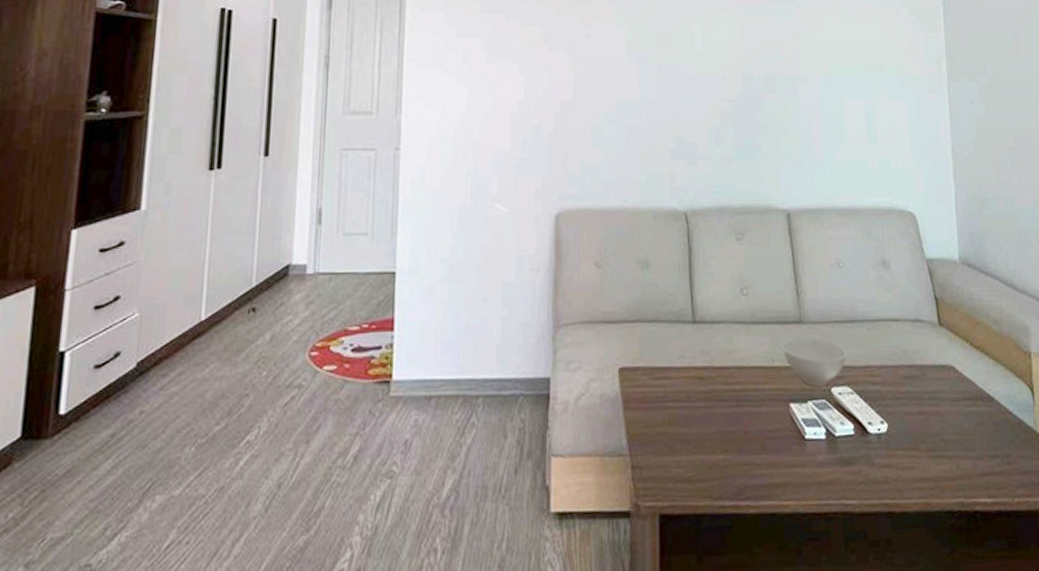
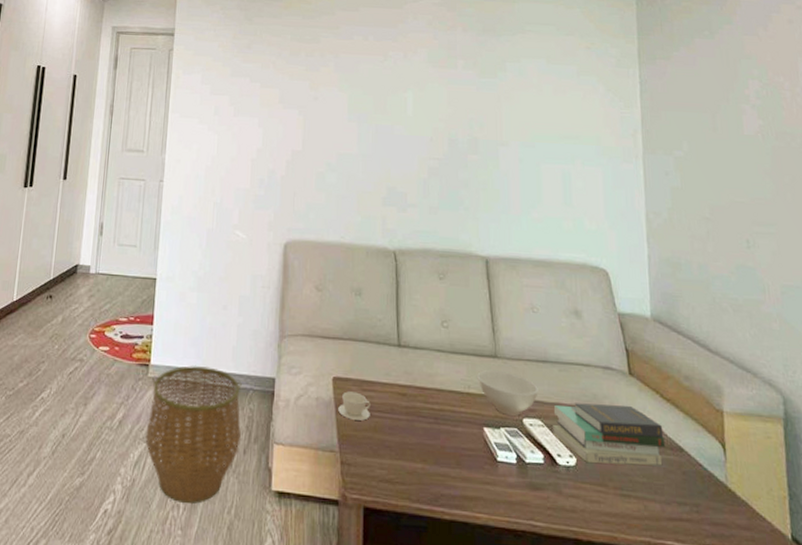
basket: none [389,374,512,545] -> present [145,365,242,503]
teacup: none [626,382,664,415] -> present [338,391,370,421]
books: none [861,358,976,428] -> present [551,403,666,466]

